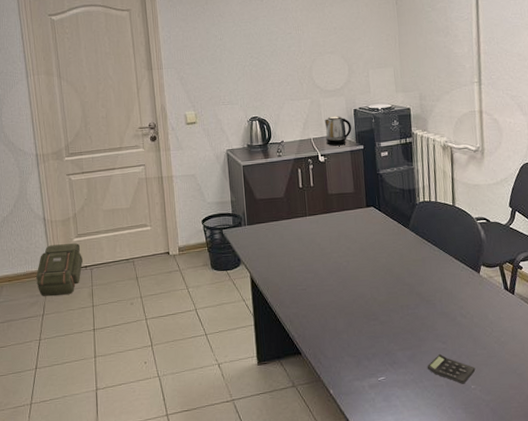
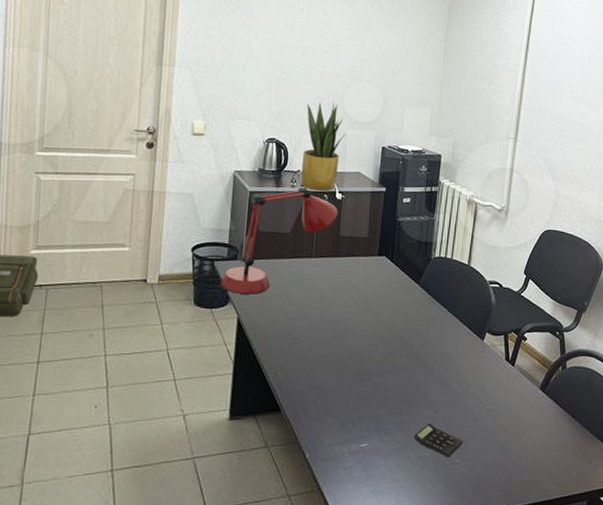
desk lamp: none [228,156,324,256] -> present [217,188,338,294]
planter: none [280,75,319,158] -> present [301,101,347,192]
kettle: present [324,116,352,146] -> none [347,151,377,185]

